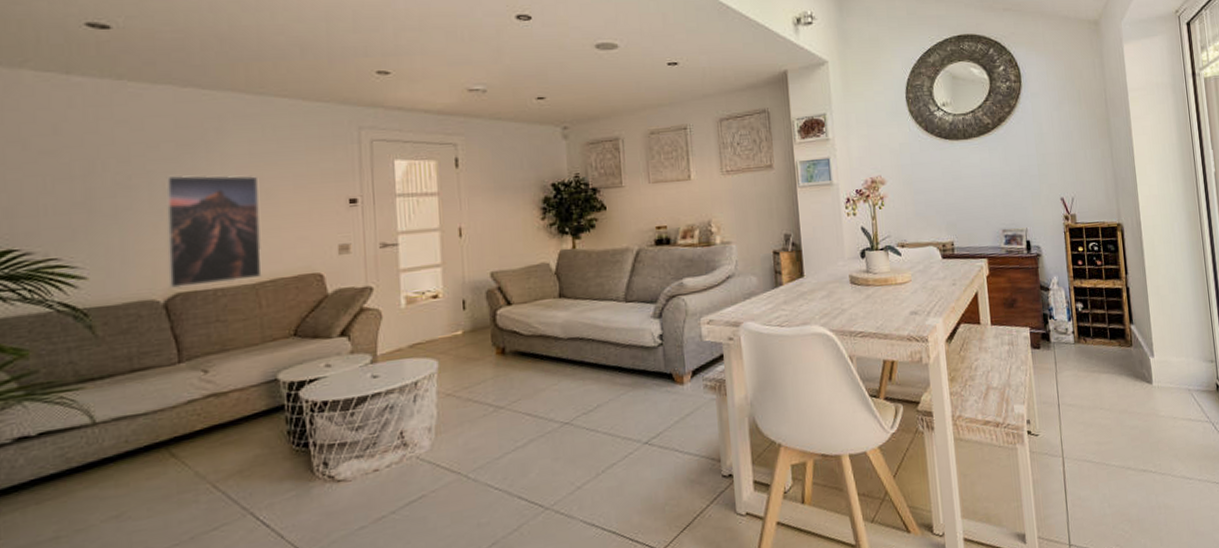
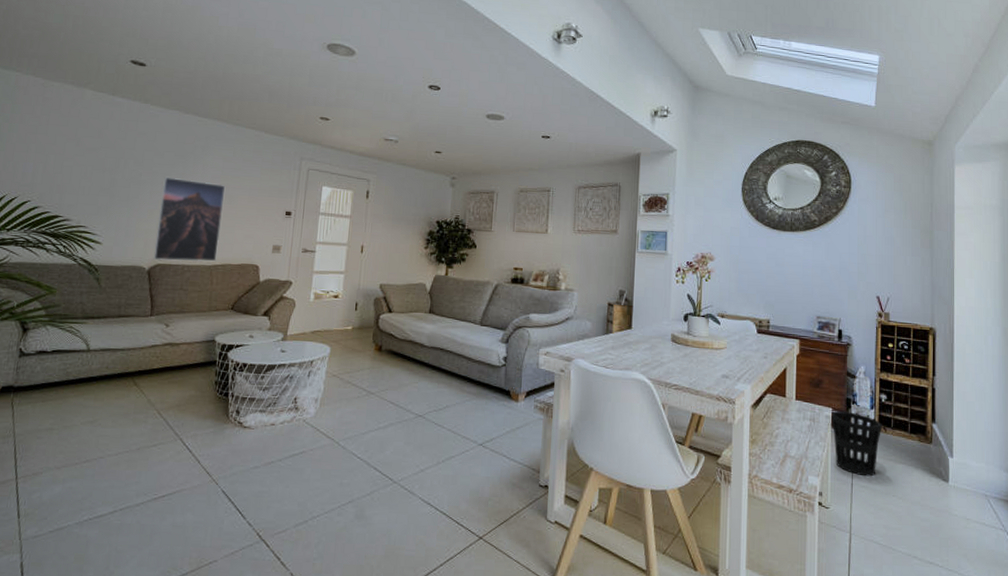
wastebasket: none [1029,328,1082,395] -> present [831,411,881,477]

